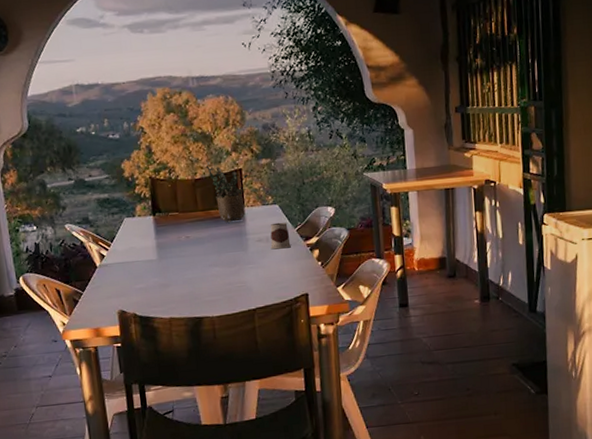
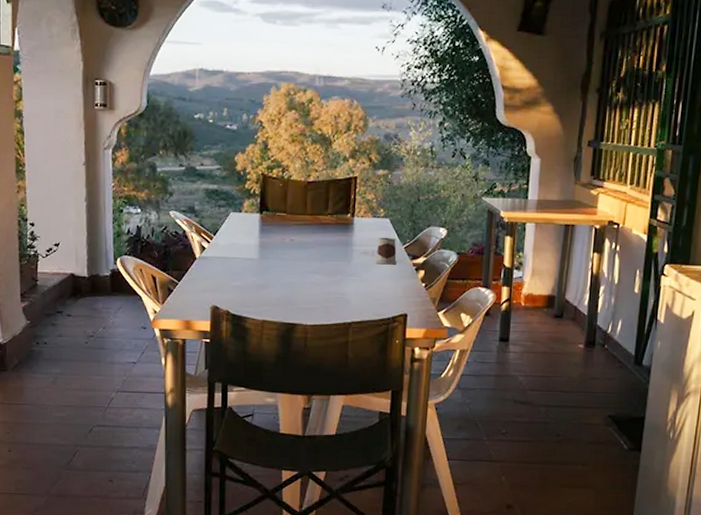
potted plant: present [205,159,248,223] -> none [320,162,362,231]

